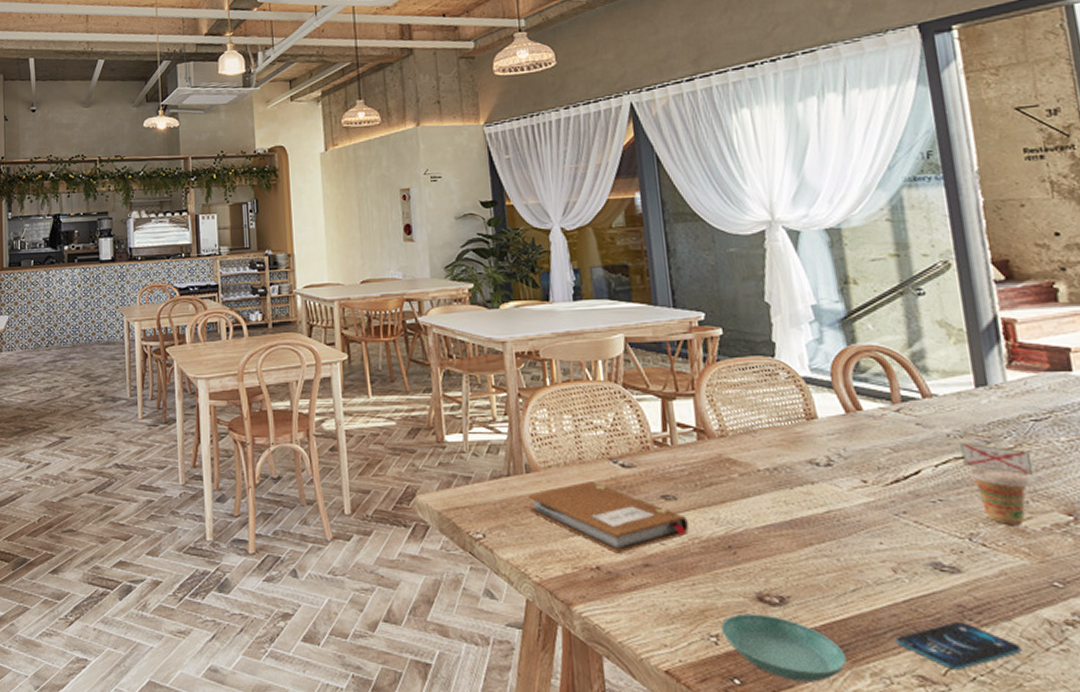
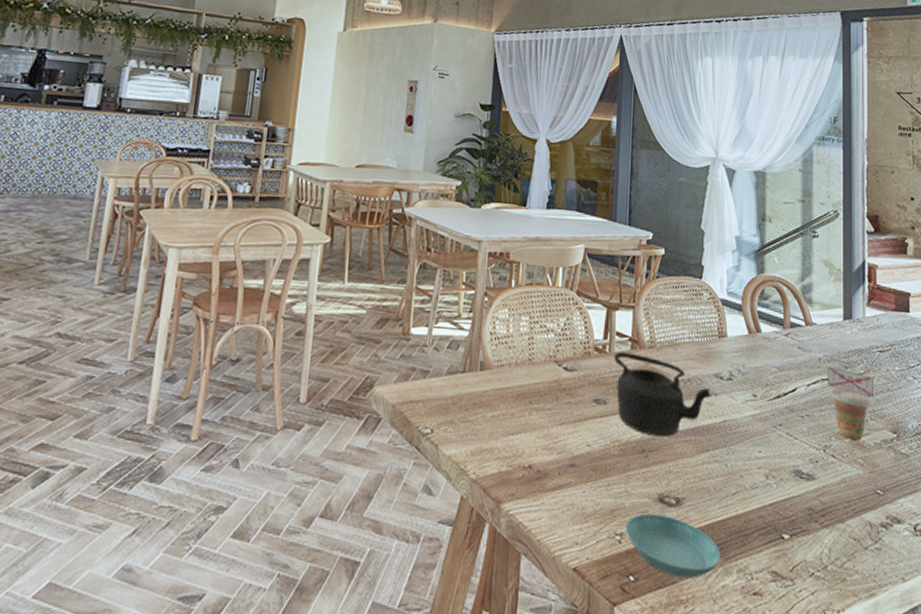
notebook: present [527,482,689,554] -> none [477,382,613,454]
teapot: none [678,444,808,532] -> present [614,352,712,437]
smartphone: present [895,621,1022,670] -> none [760,522,849,567]

